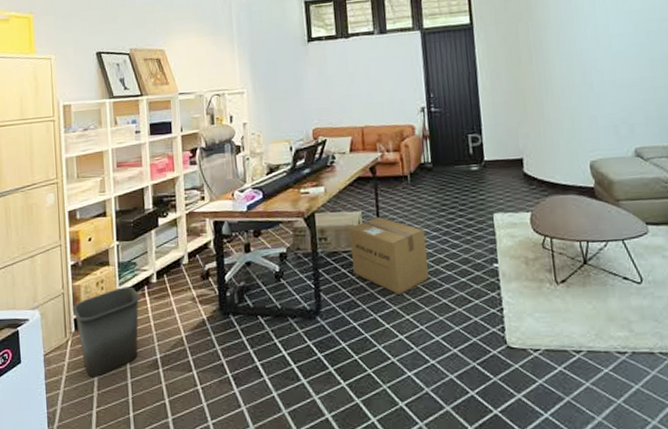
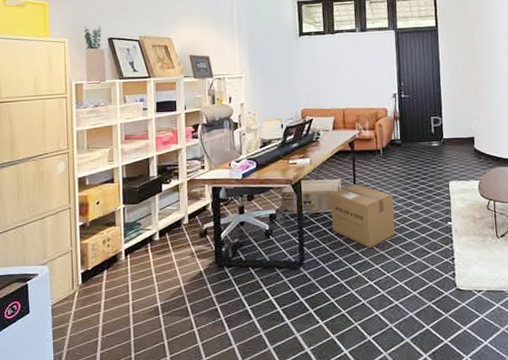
vase: none [71,38,96,106] -> present [84,25,107,85]
waste bin: present [72,286,141,377] -> none [80,244,144,324]
picture frame: none [184,67,213,97] -> present [189,54,214,80]

